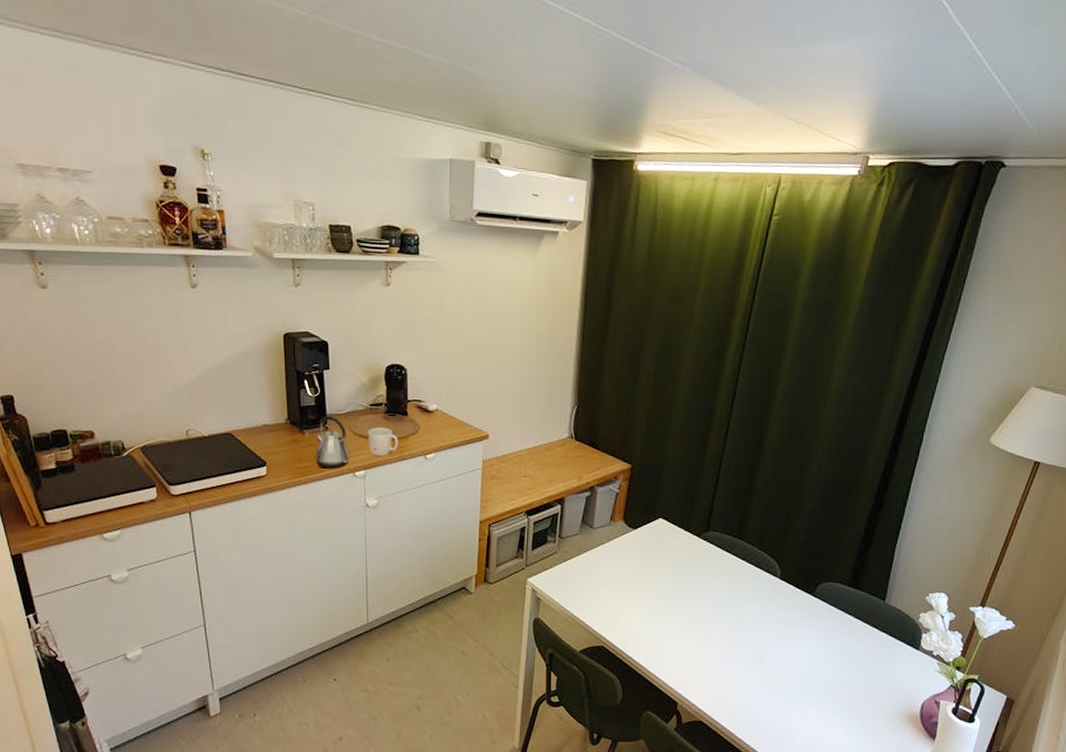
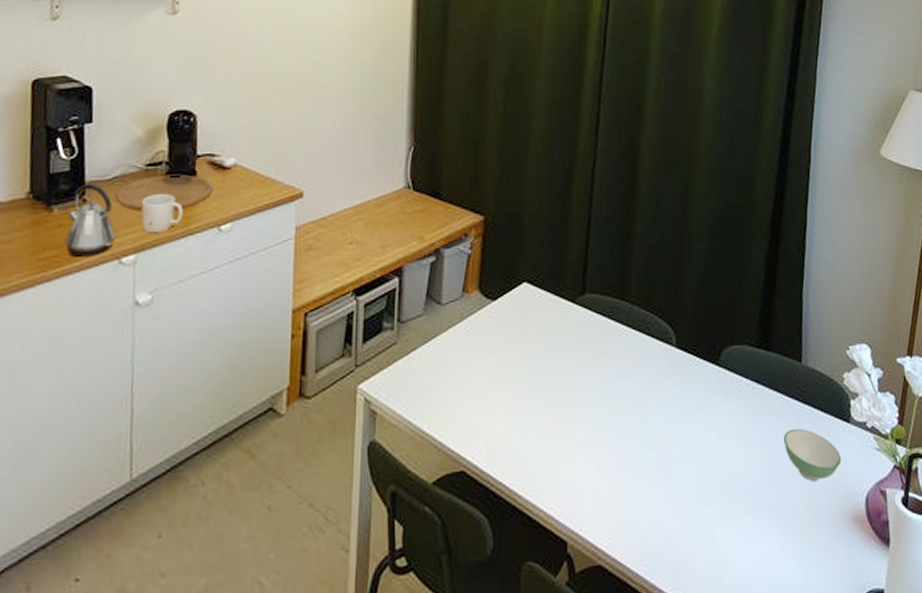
bowl: none [859,648,907,687] -> present [783,428,842,481]

